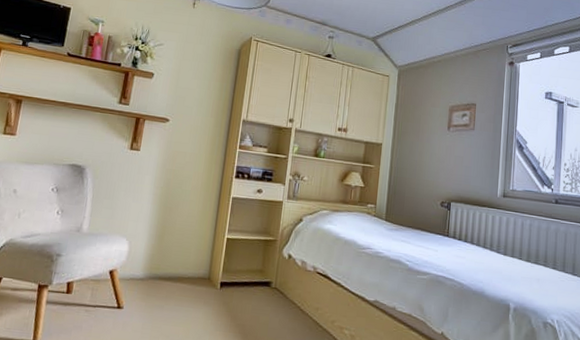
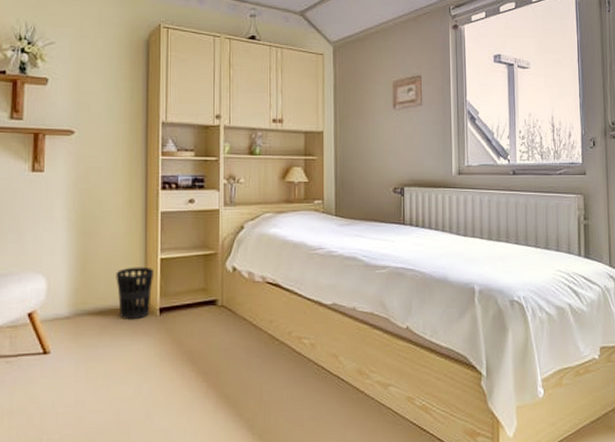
wastebasket: none [185,242,221,290] -> present [116,266,155,320]

